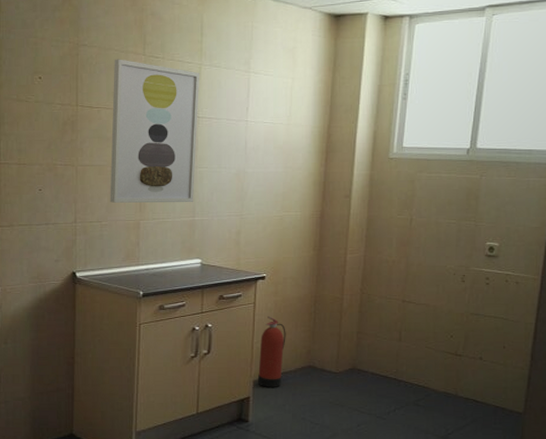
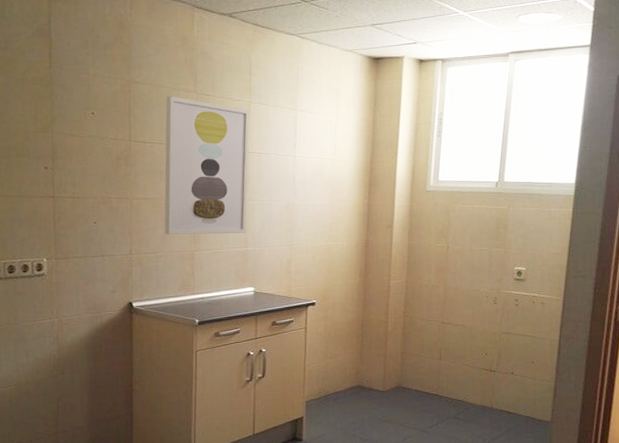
fire extinguisher: present [257,316,286,387] -> none [310,340,336,407]

